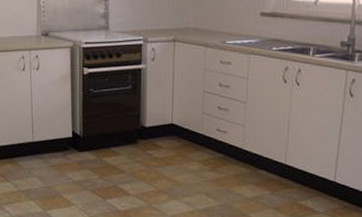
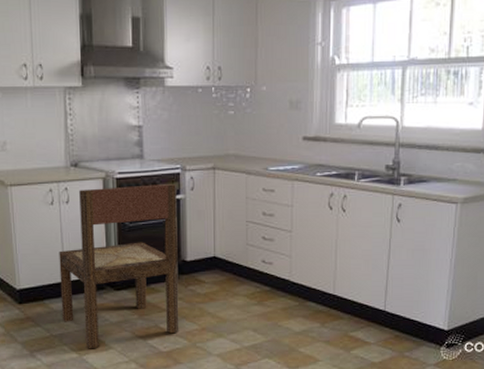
dining chair: none [28,54,138,205] -> present [59,184,179,349]

